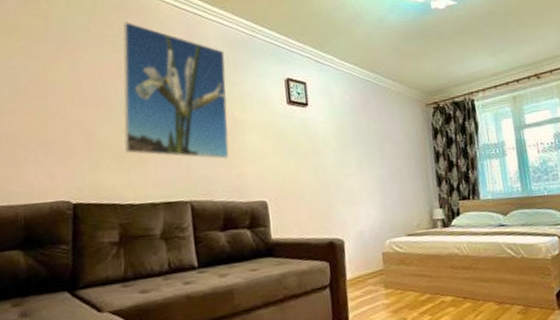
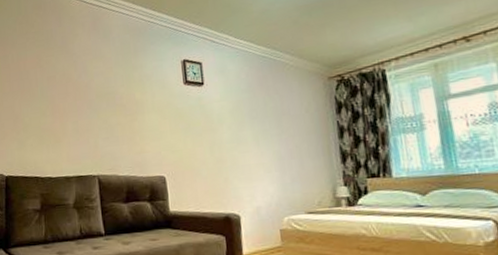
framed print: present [123,22,229,159] -> none [42,19,131,138]

